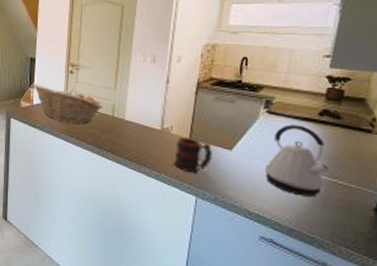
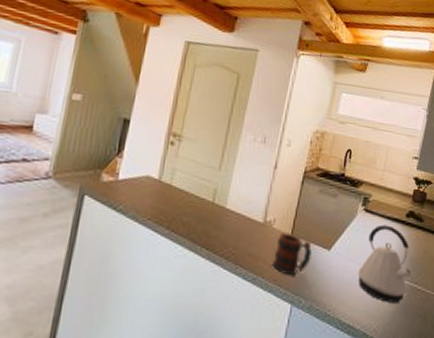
fruit basket: present [33,83,104,125] -> none [122,152,204,211]

